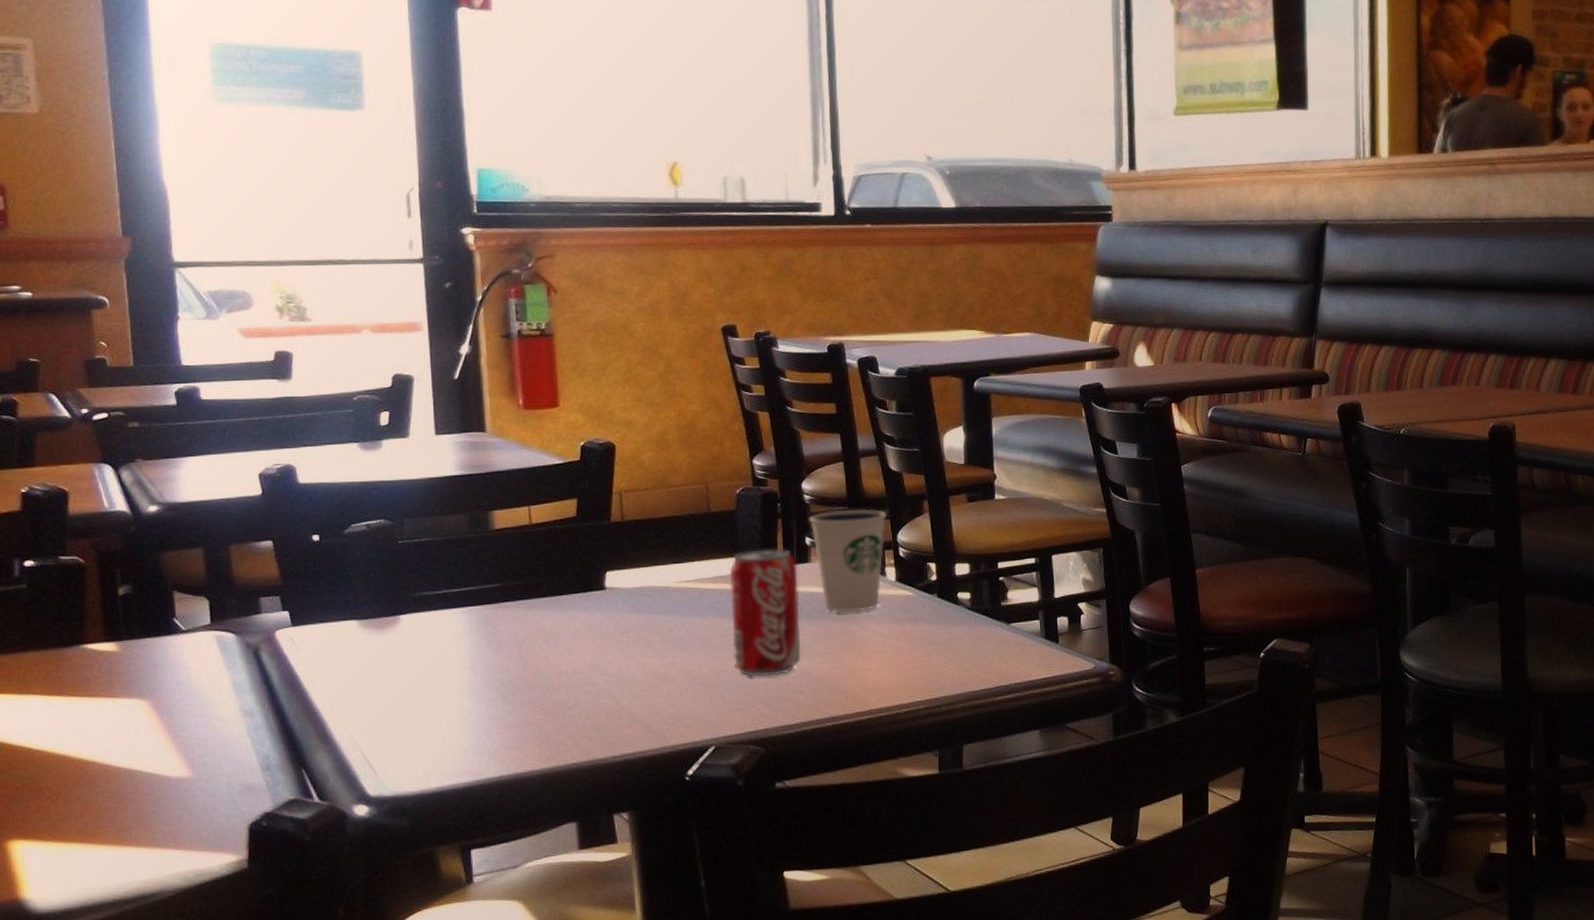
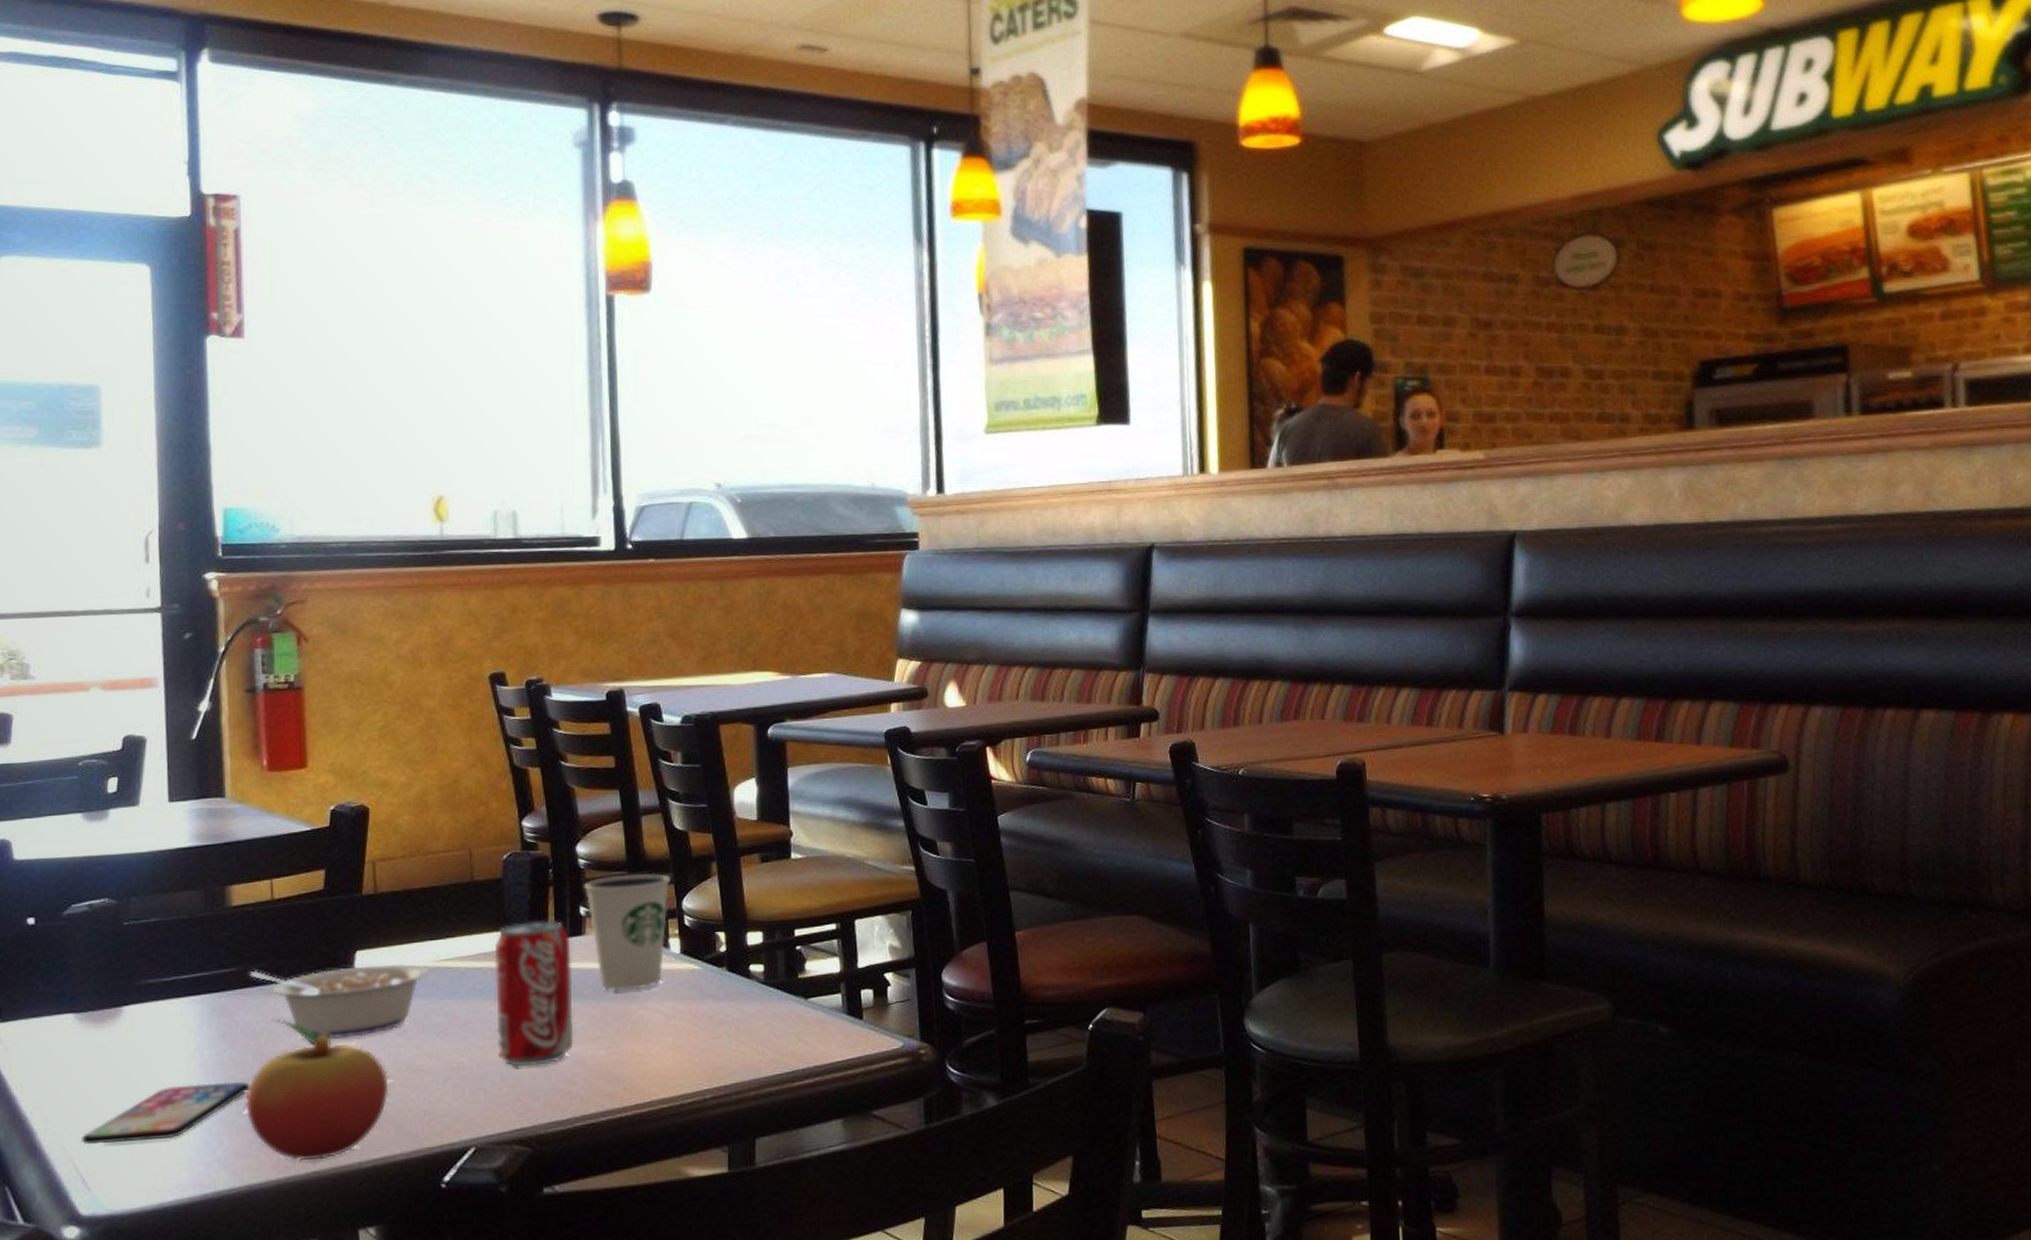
smartphone: none [366,683,515,734] -> present [80,1082,250,1144]
legume: none [511,583,671,648] -> present [249,963,428,1039]
fruit: none [511,629,638,754] -> present [246,1018,389,1162]

